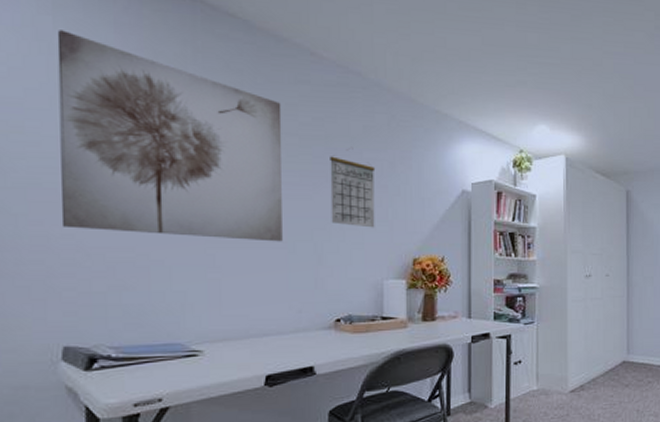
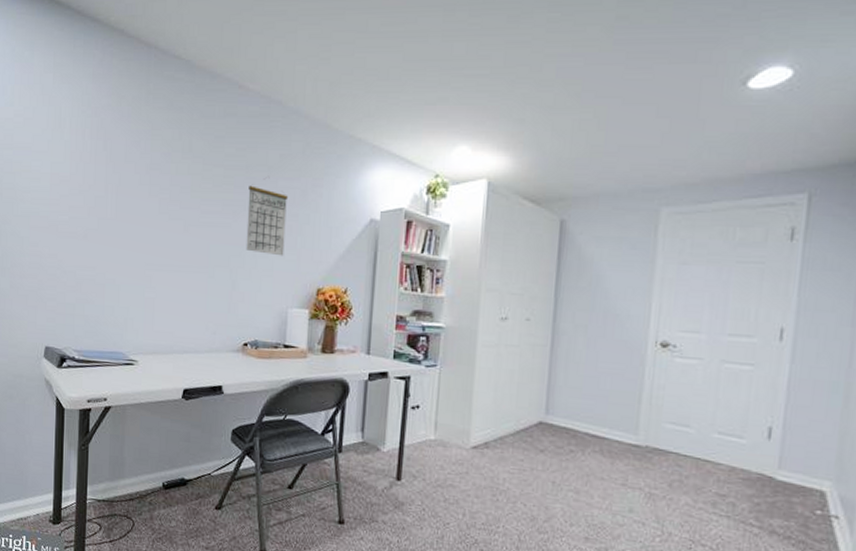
wall art: present [57,30,283,242] -> none [49,84,212,267]

